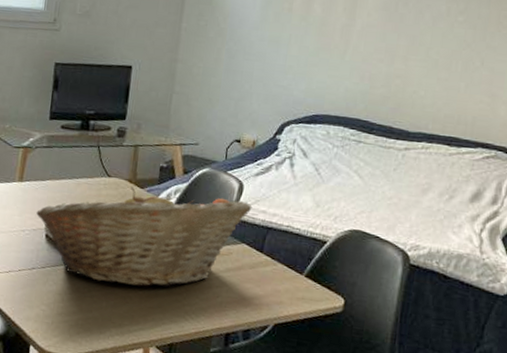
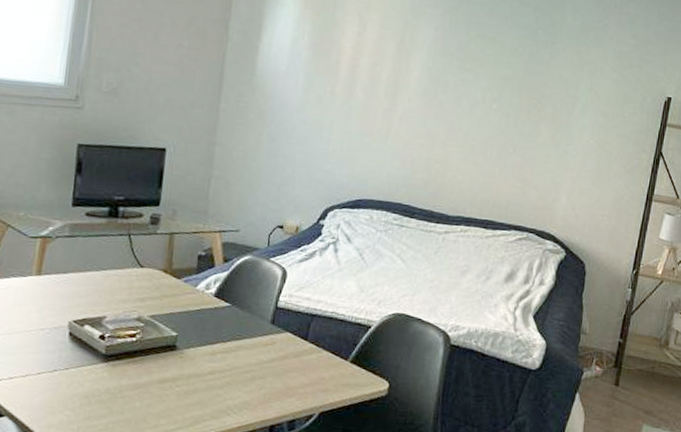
fruit basket: present [36,186,252,288] -> none [57,277,296,383]

